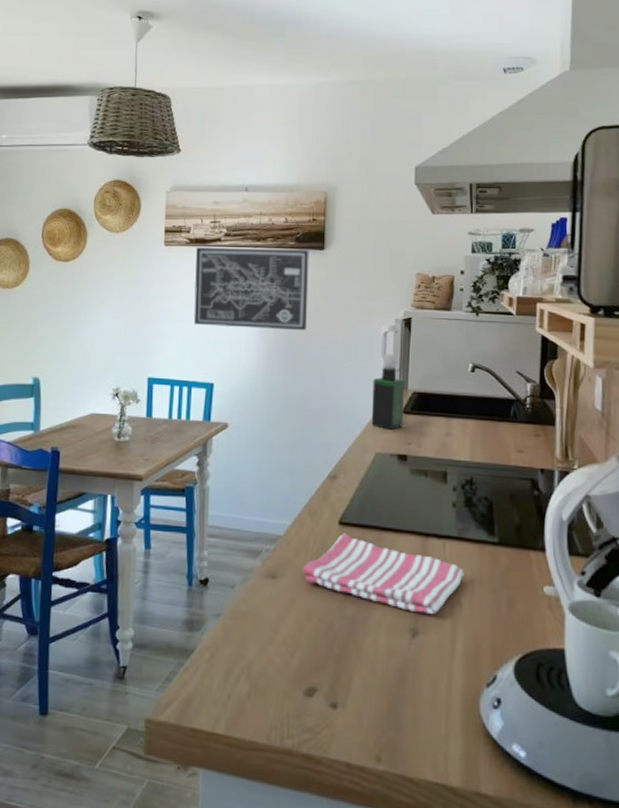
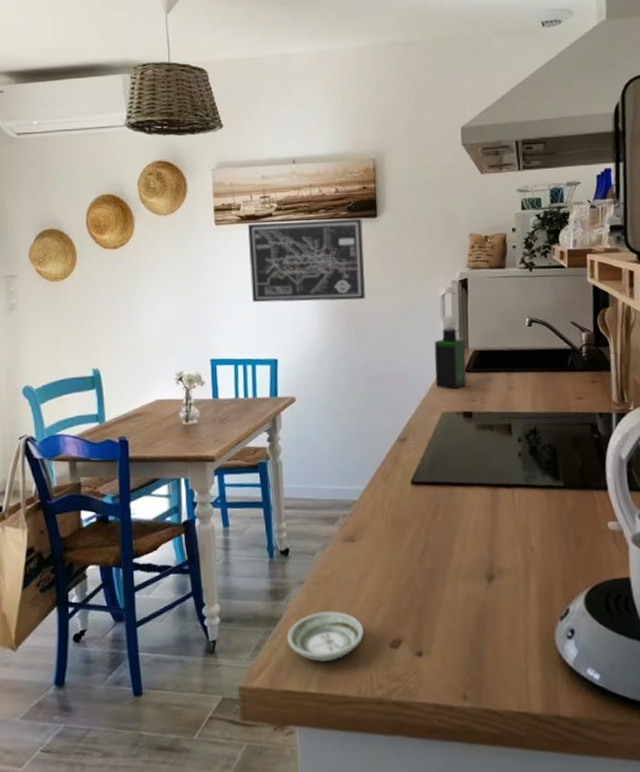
saucer: none [199,647,278,702] -> present [287,611,364,662]
dish towel: present [303,533,464,615] -> none [380,491,534,560]

